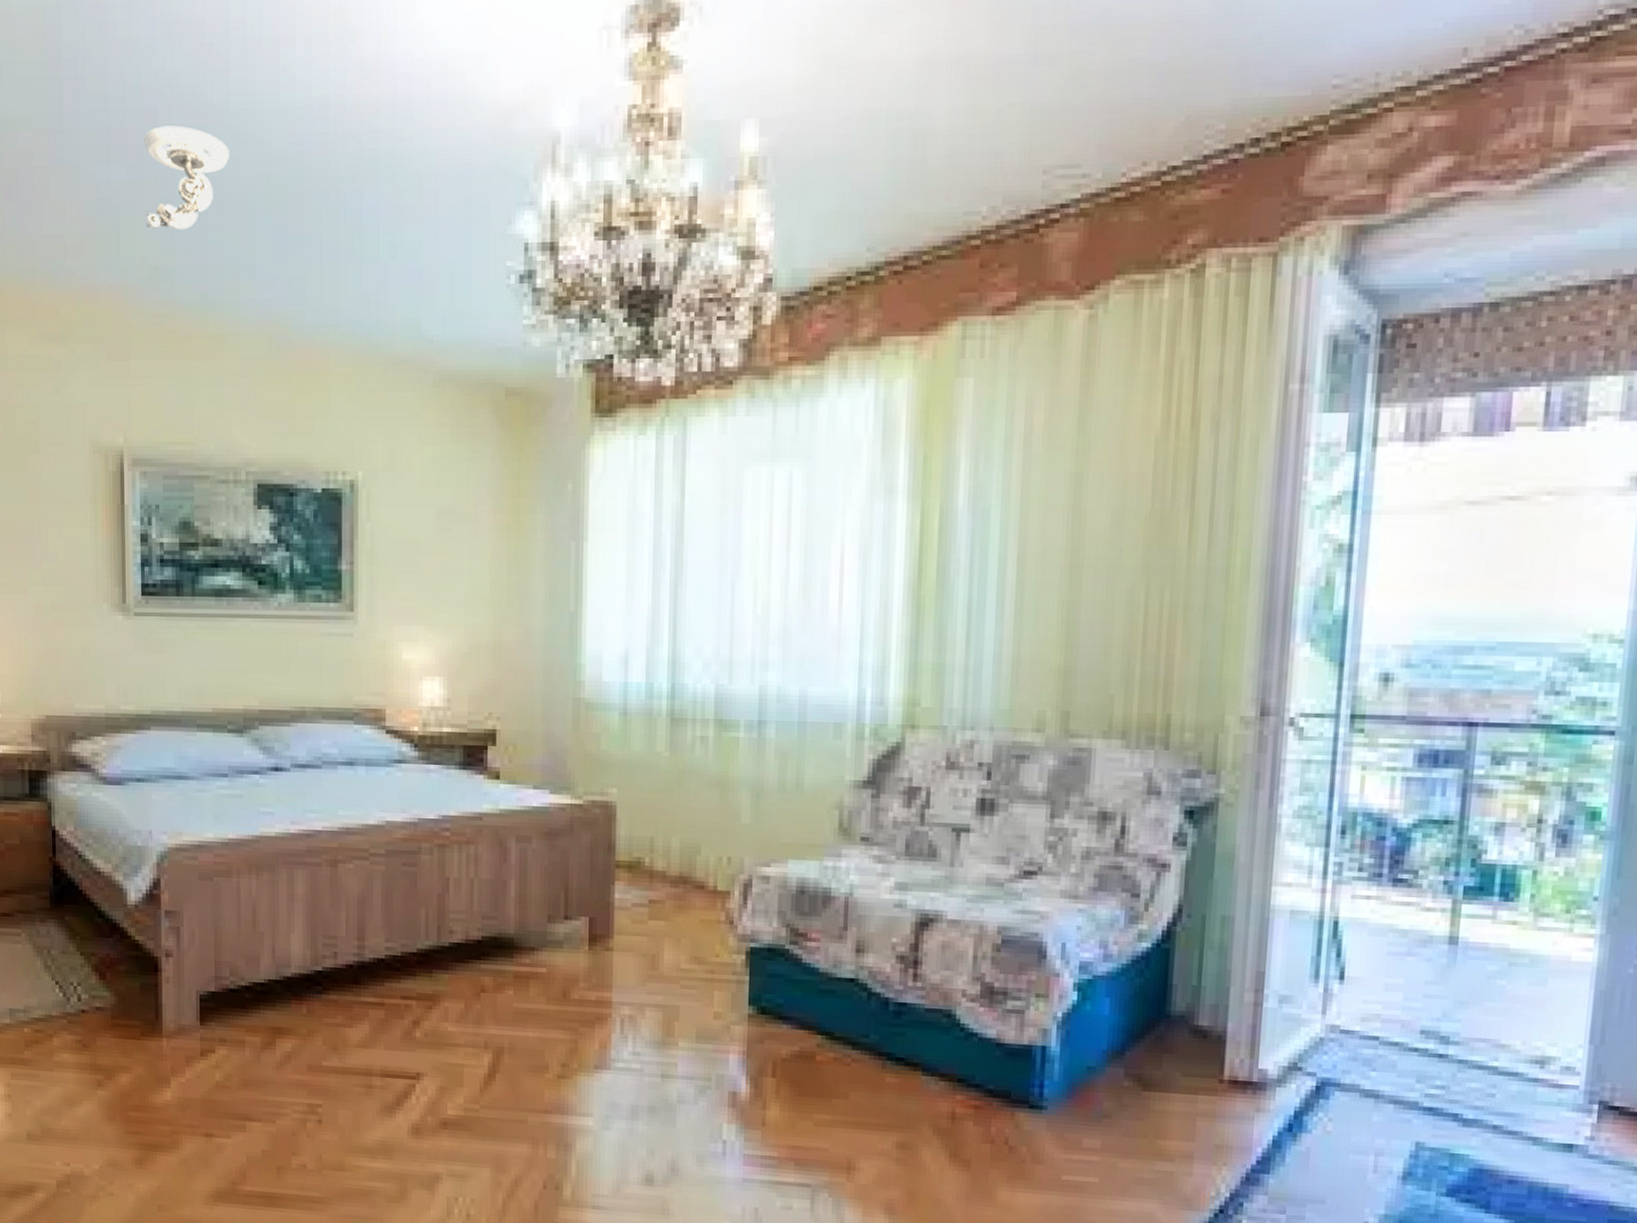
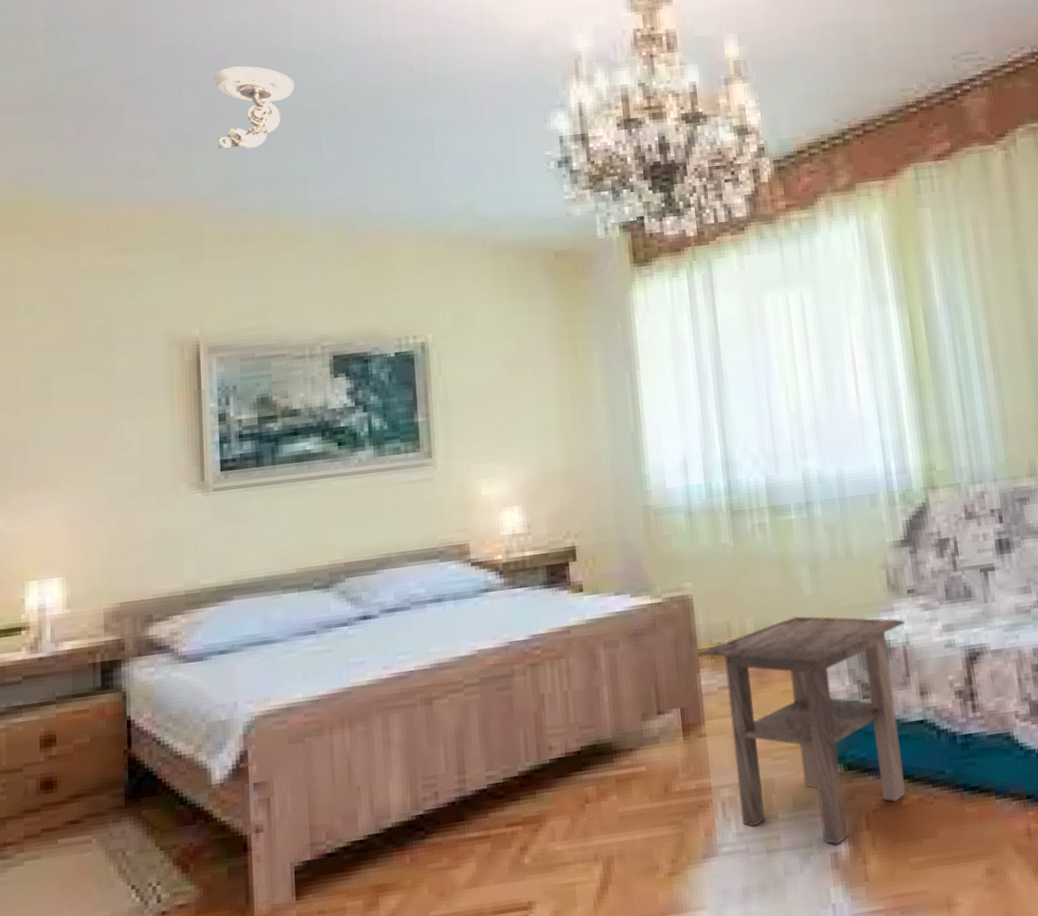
side table: none [620,844,853,1085] -> present [702,616,906,845]

